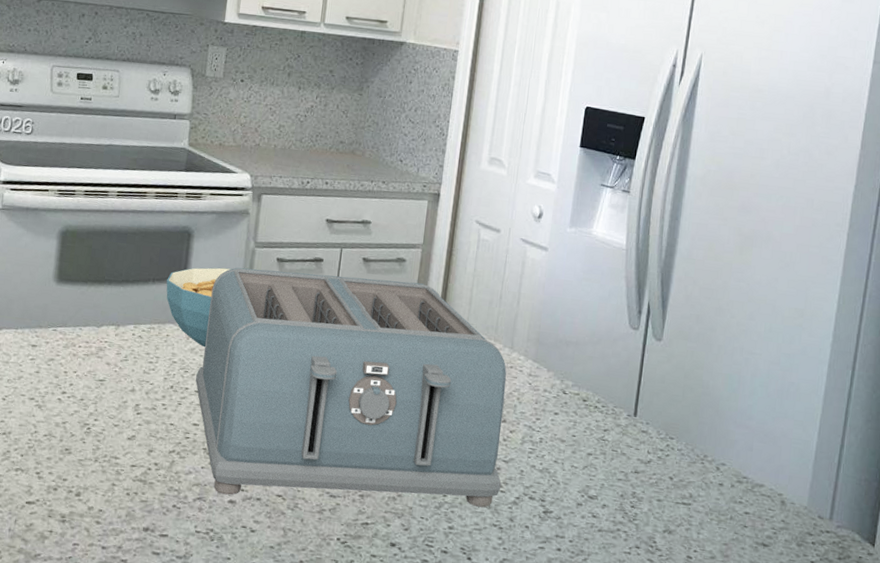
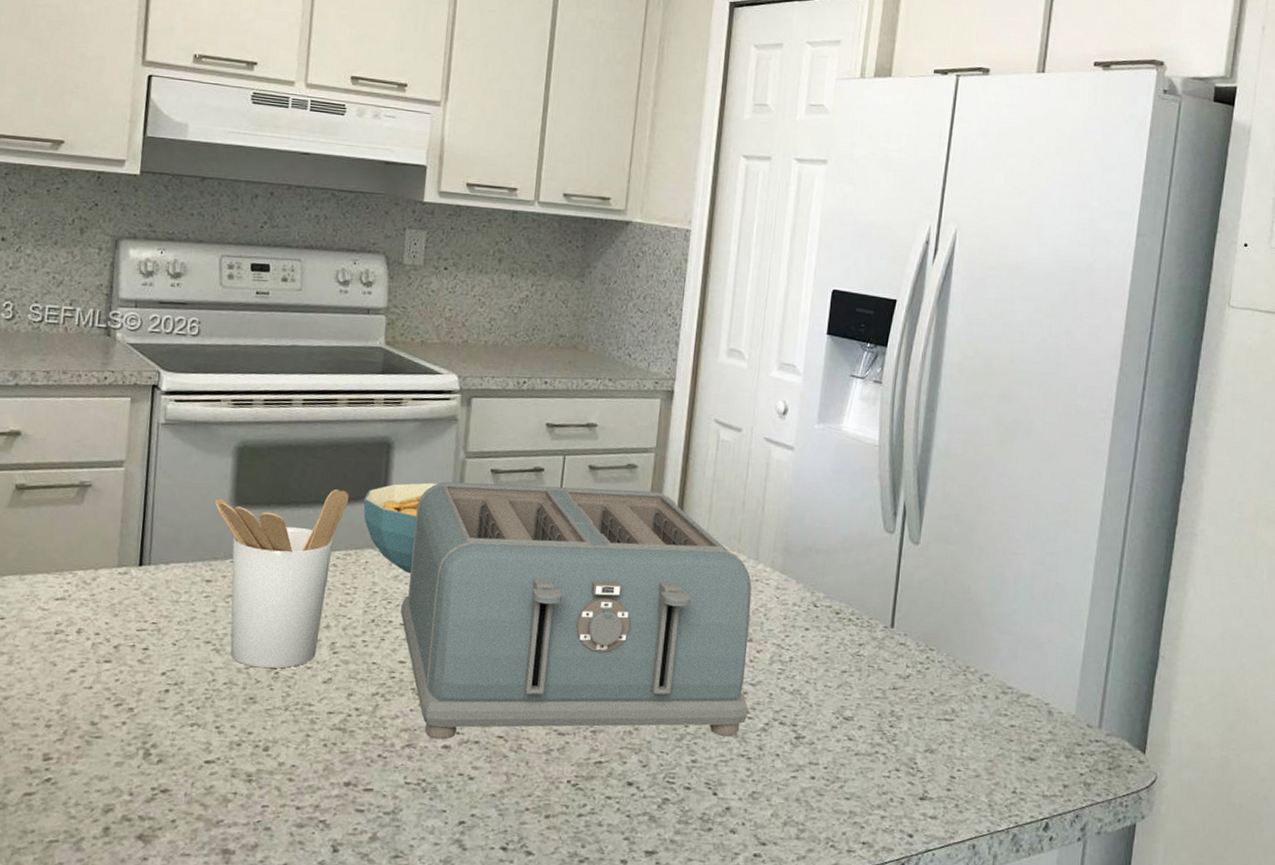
utensil holder: none [41,270,154,425] -> present [215,488,349,669]

